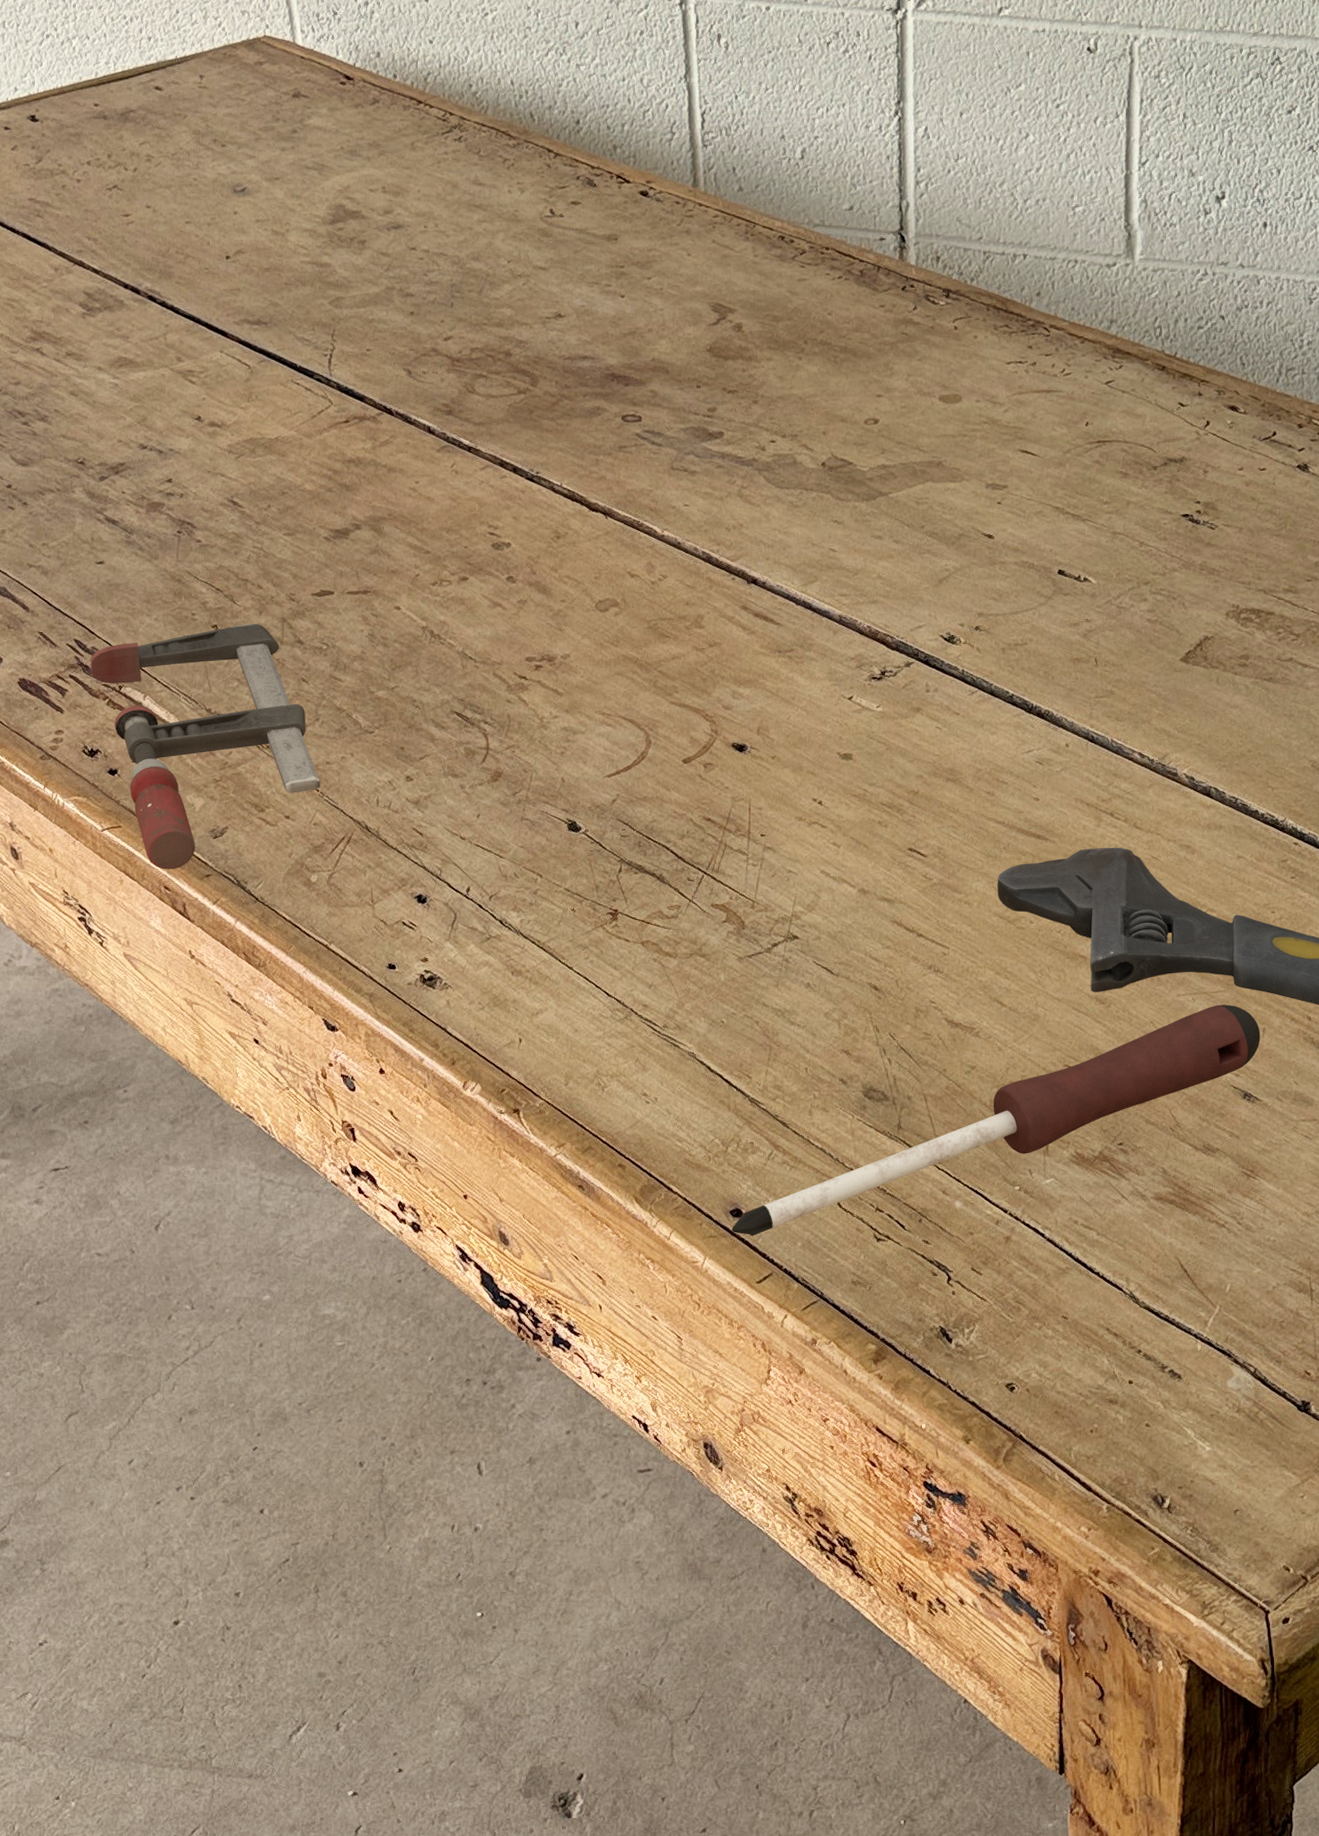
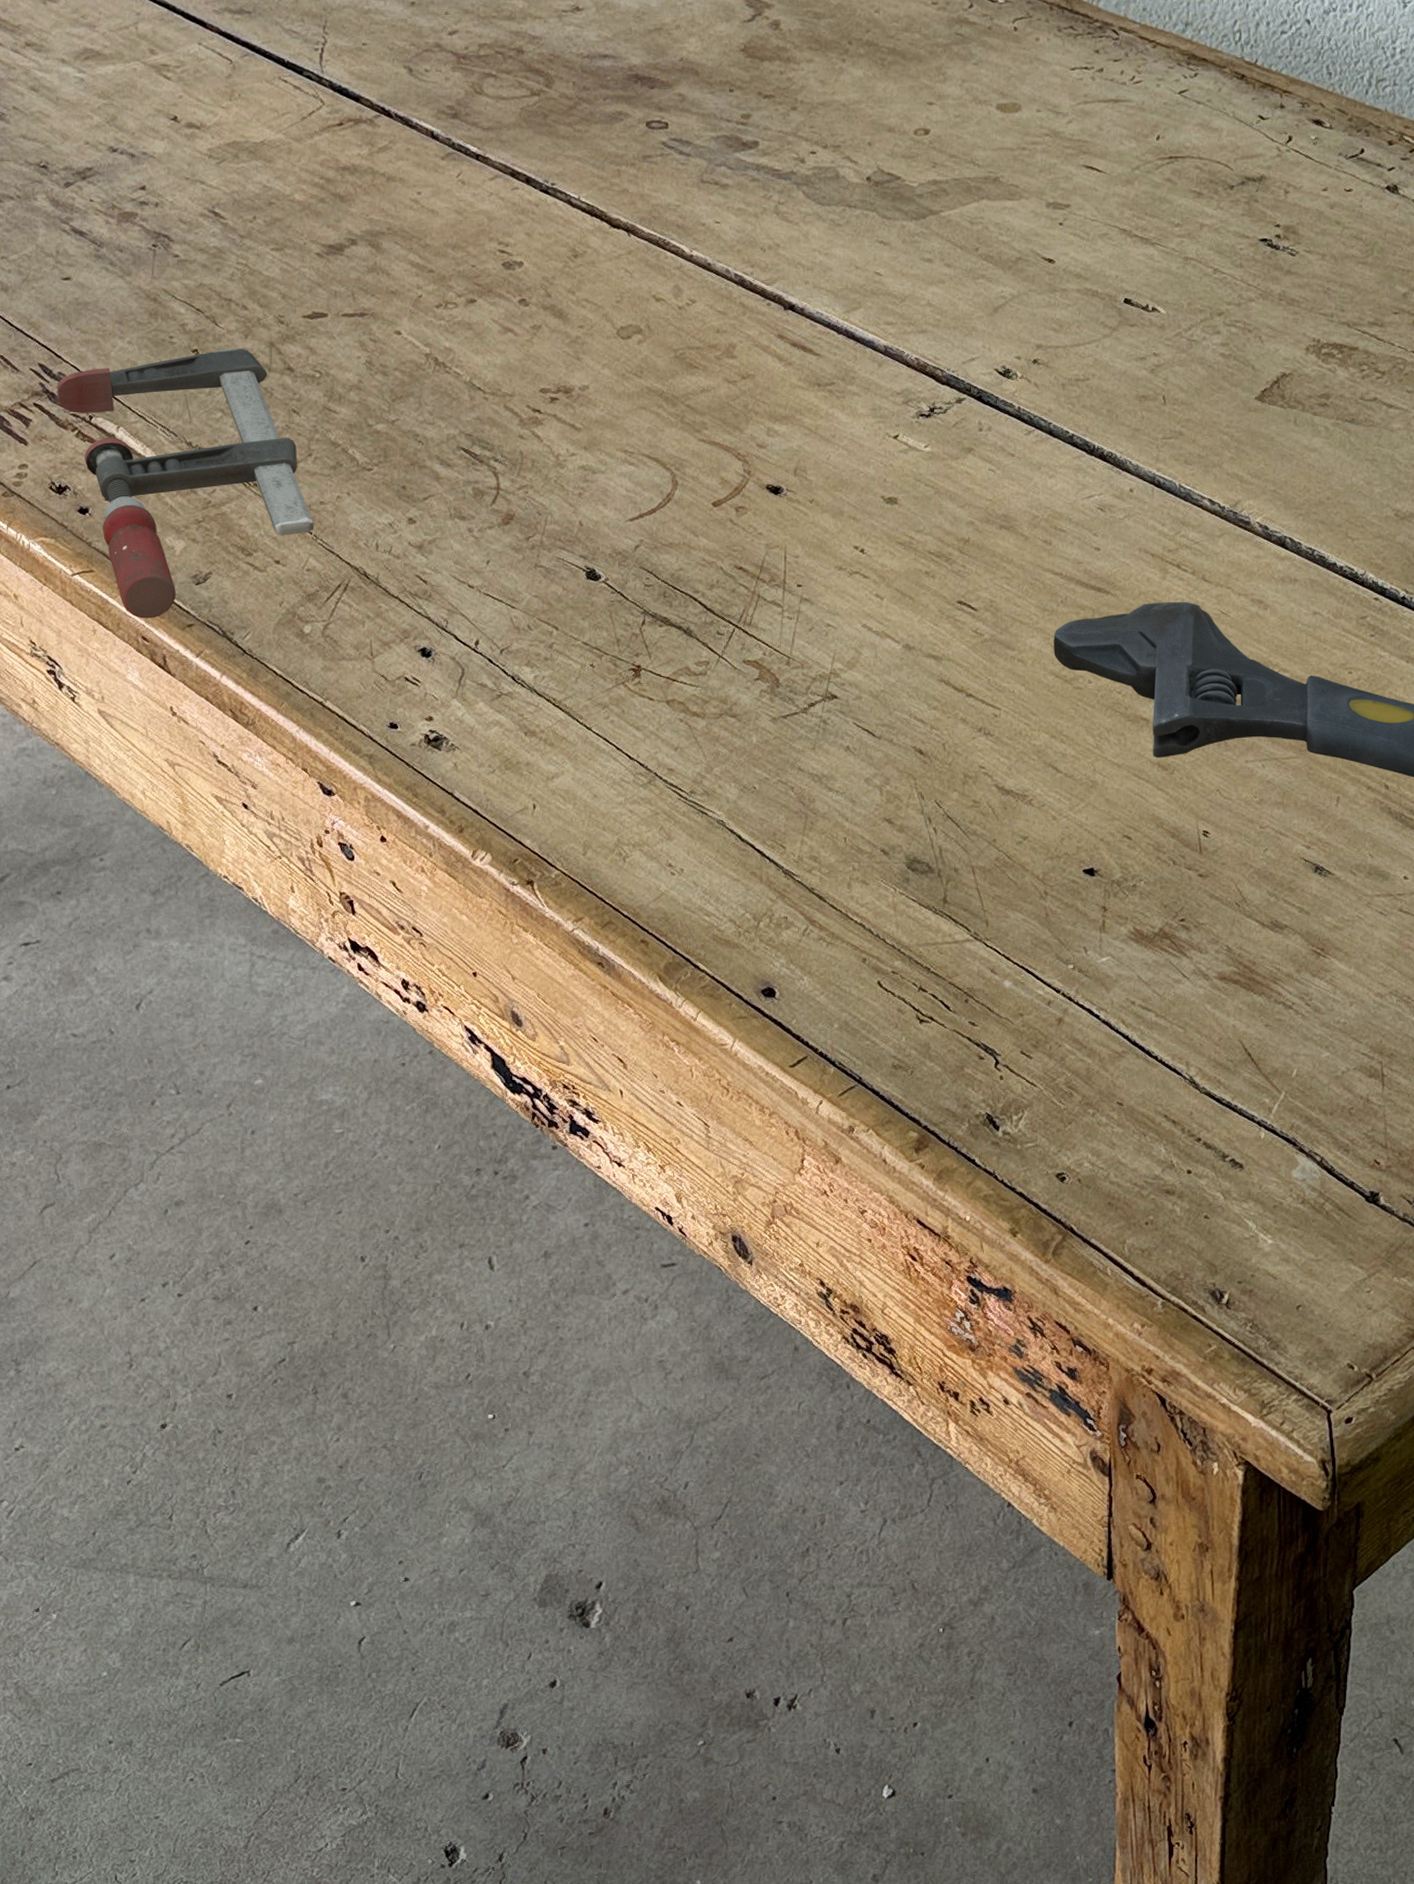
screwdriver: present [732,1004,1261,1236] -> none [763,771,1334,1017]

